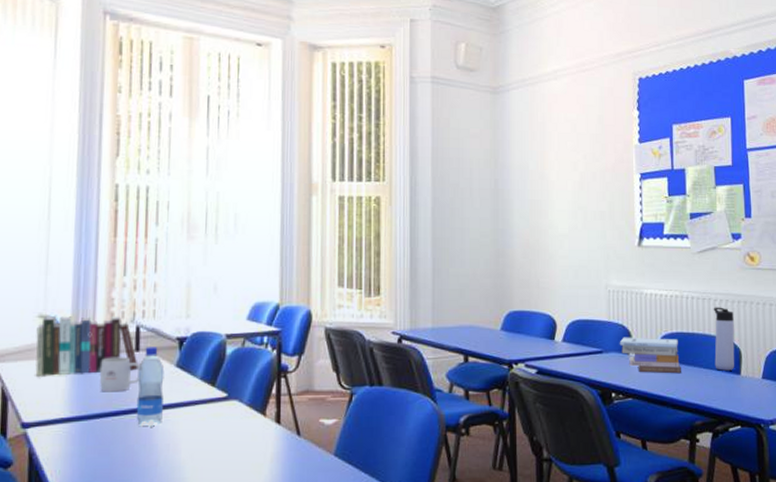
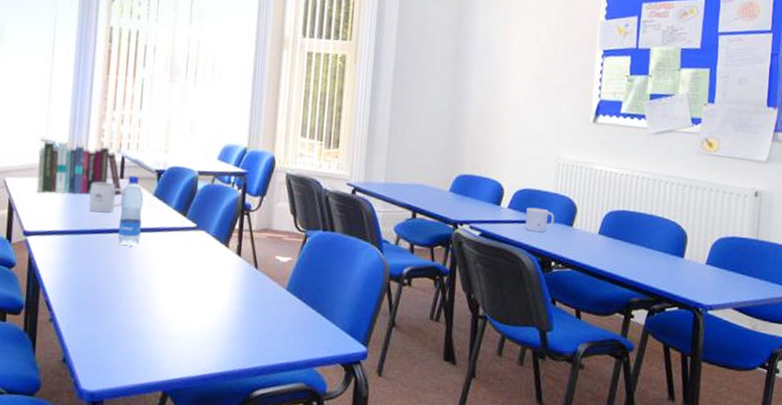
mug: none [582,338,611,364] -> present [525,207,555,233]
books: present [619,337,681,374] -> none [564,209,624,251]
thermos bottle: present [713,307,735,371] -> none [658,189,684,253]

